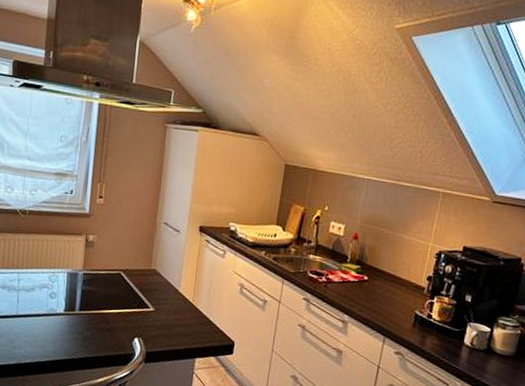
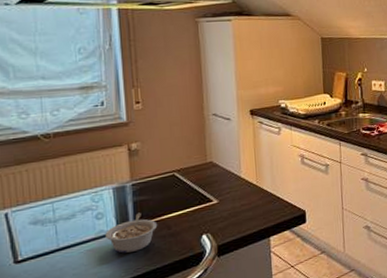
legume: none [54,301,99,336] -> present [105,212,158,253]

